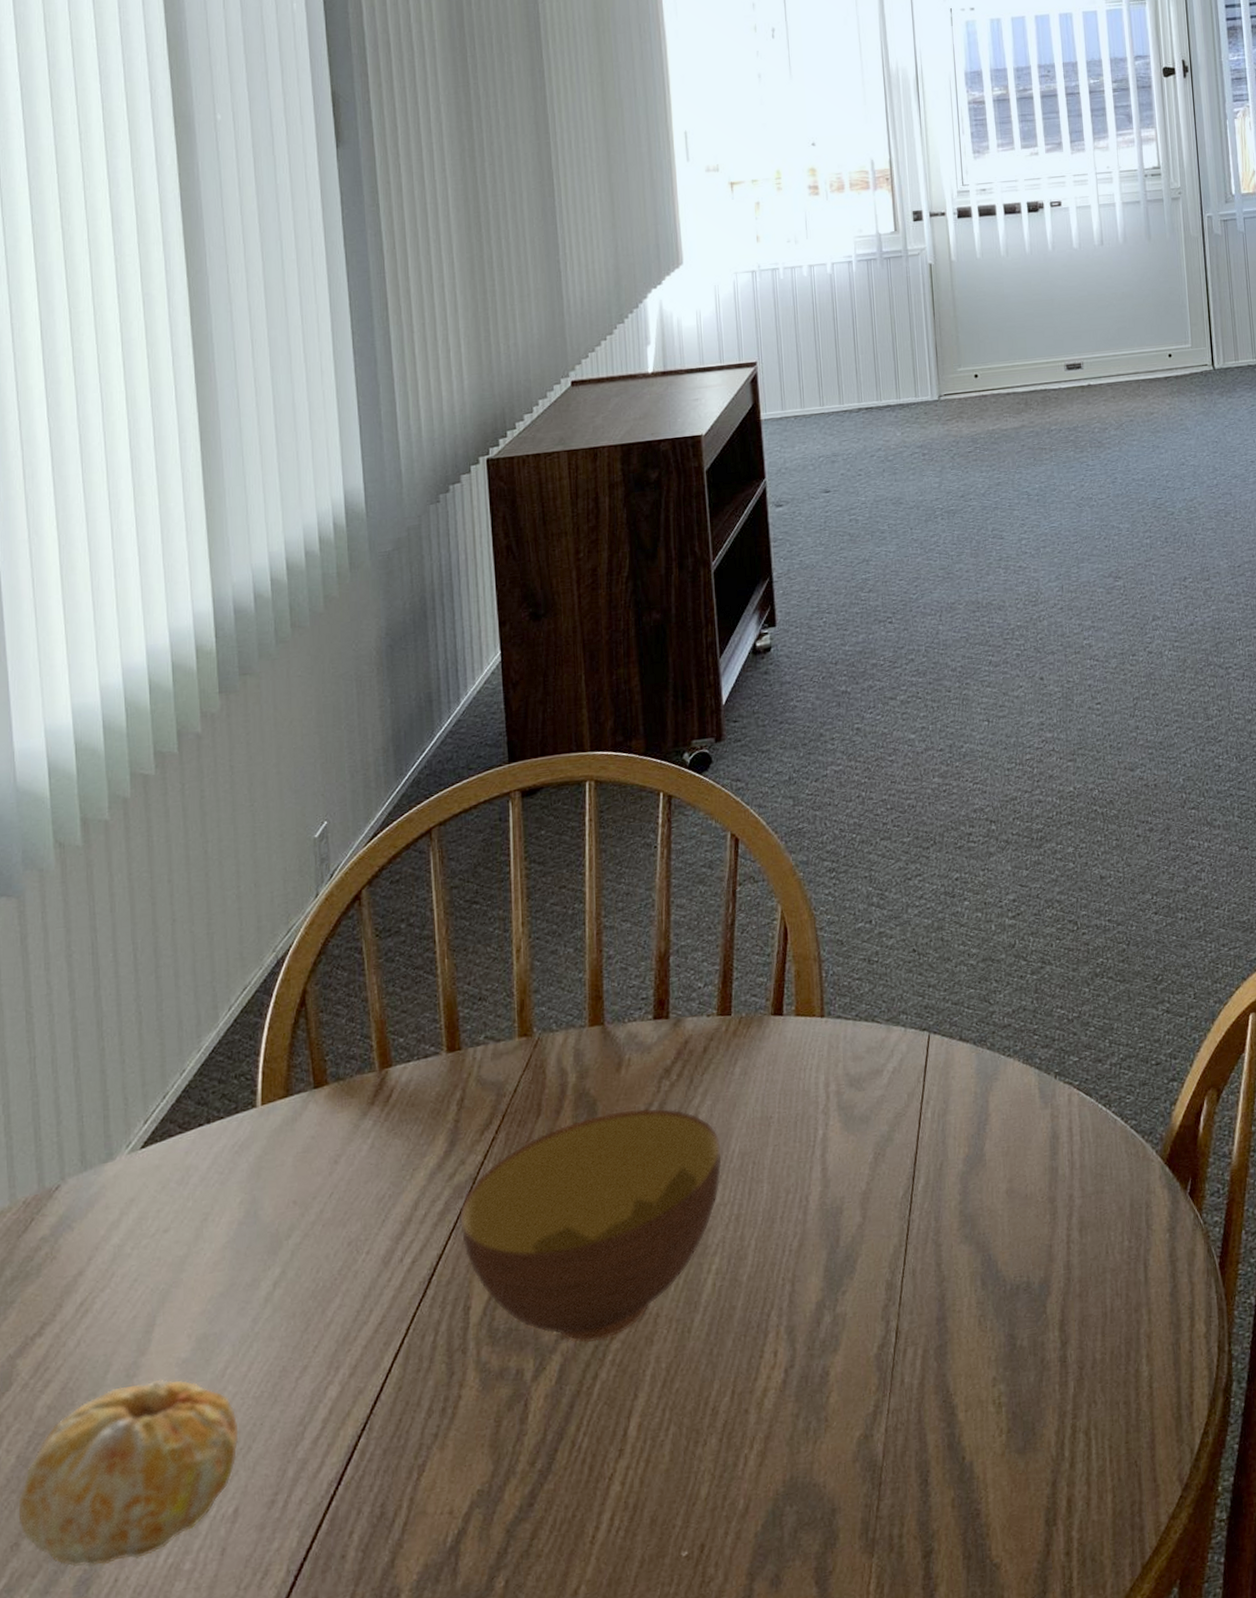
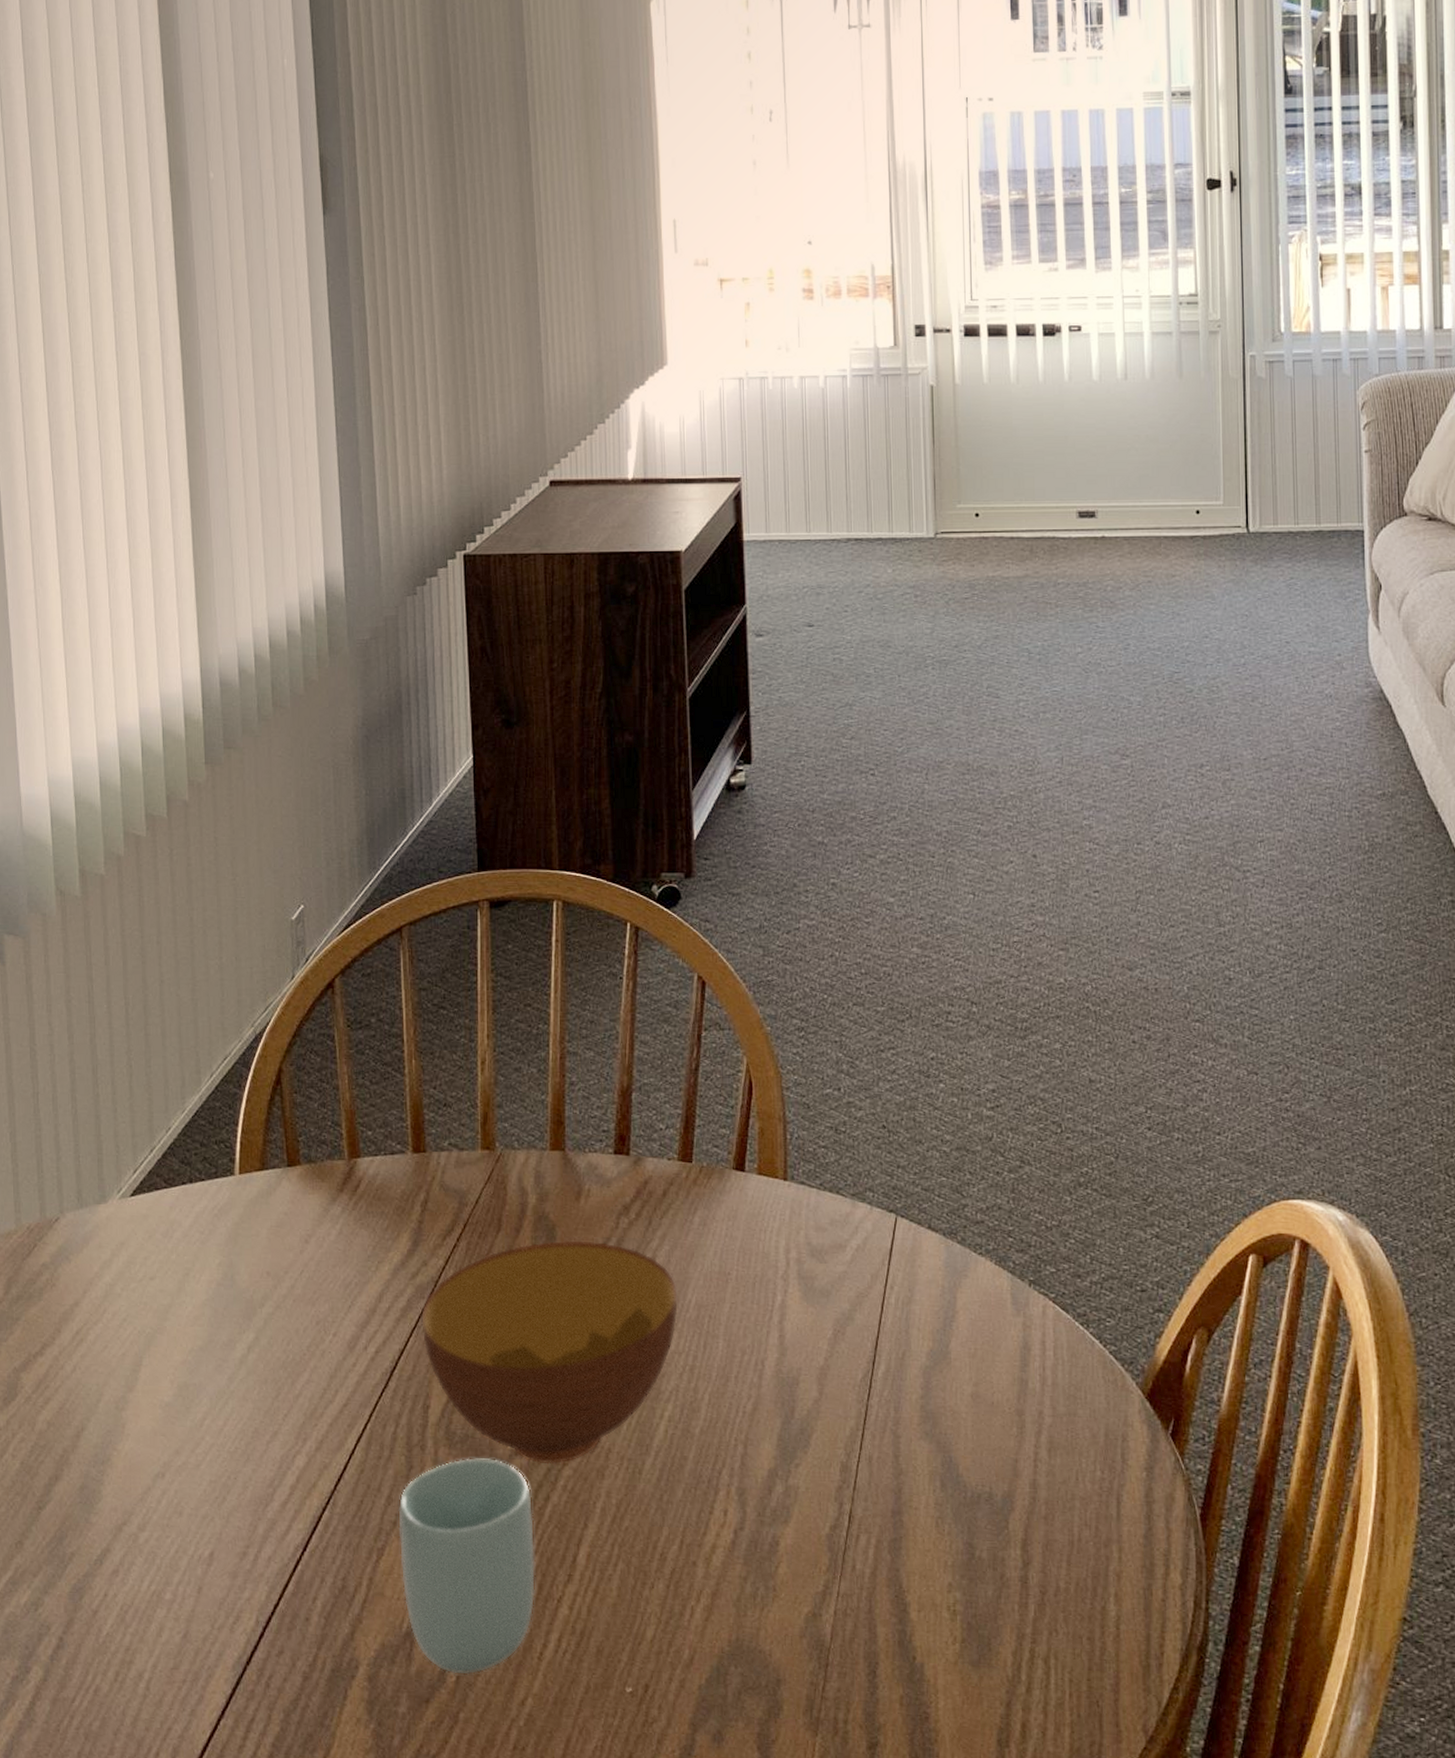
fruit: present [18,1378,239,1568] -> none [22,1417,215,1579]
cup: none [439,1347,585,1579] -> present [398,1458,535,1675]

